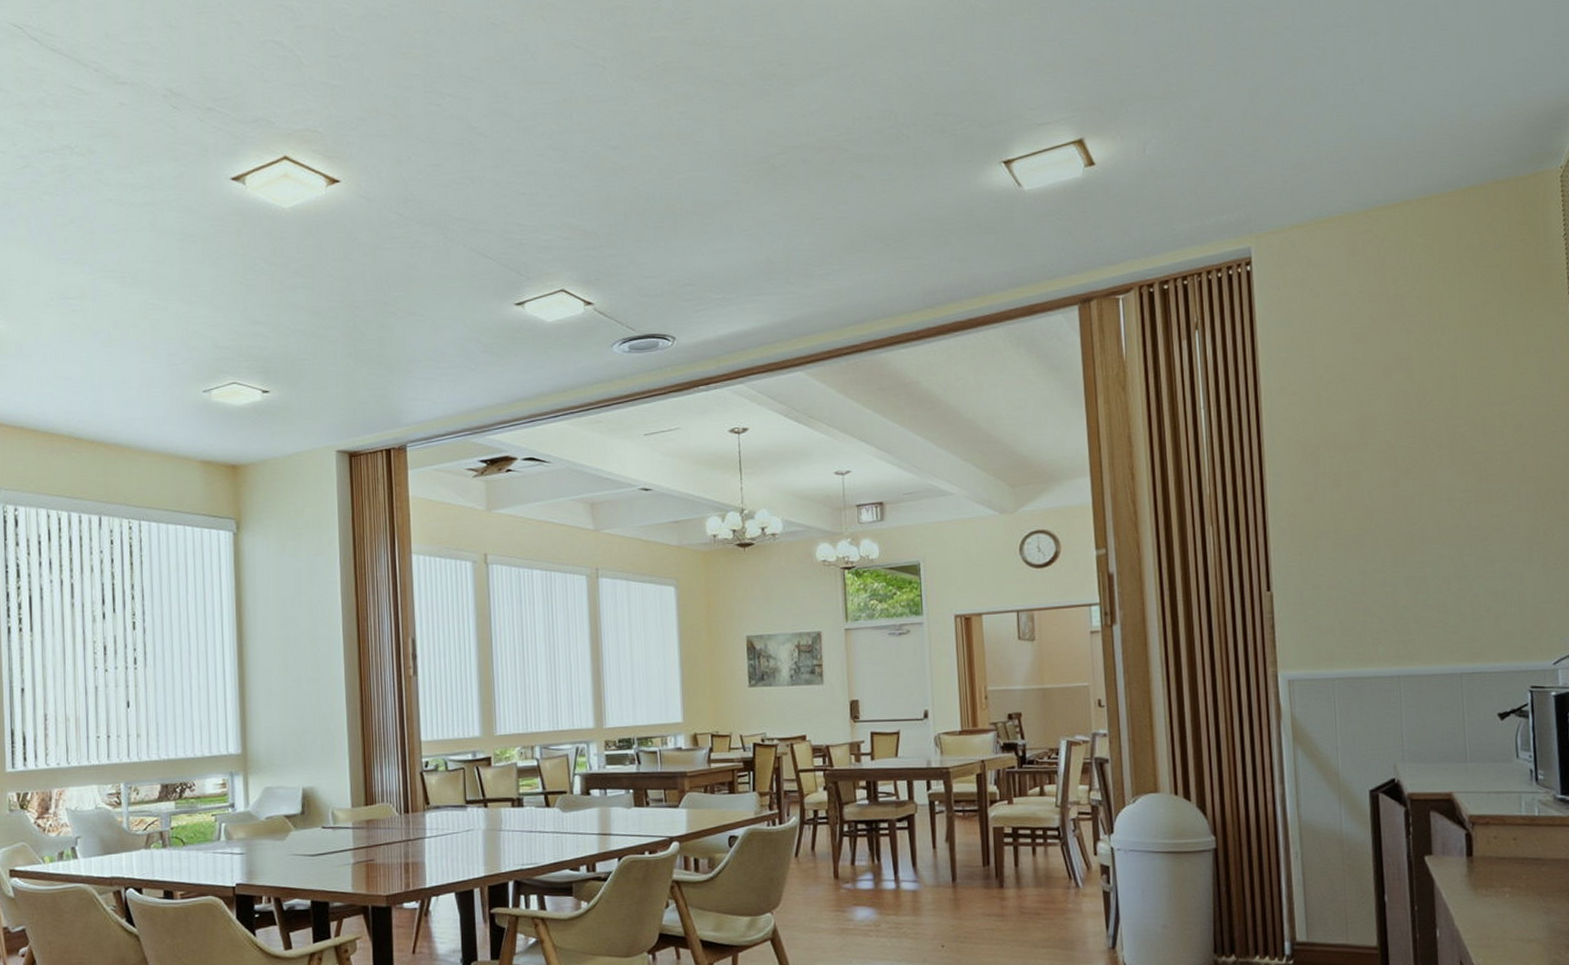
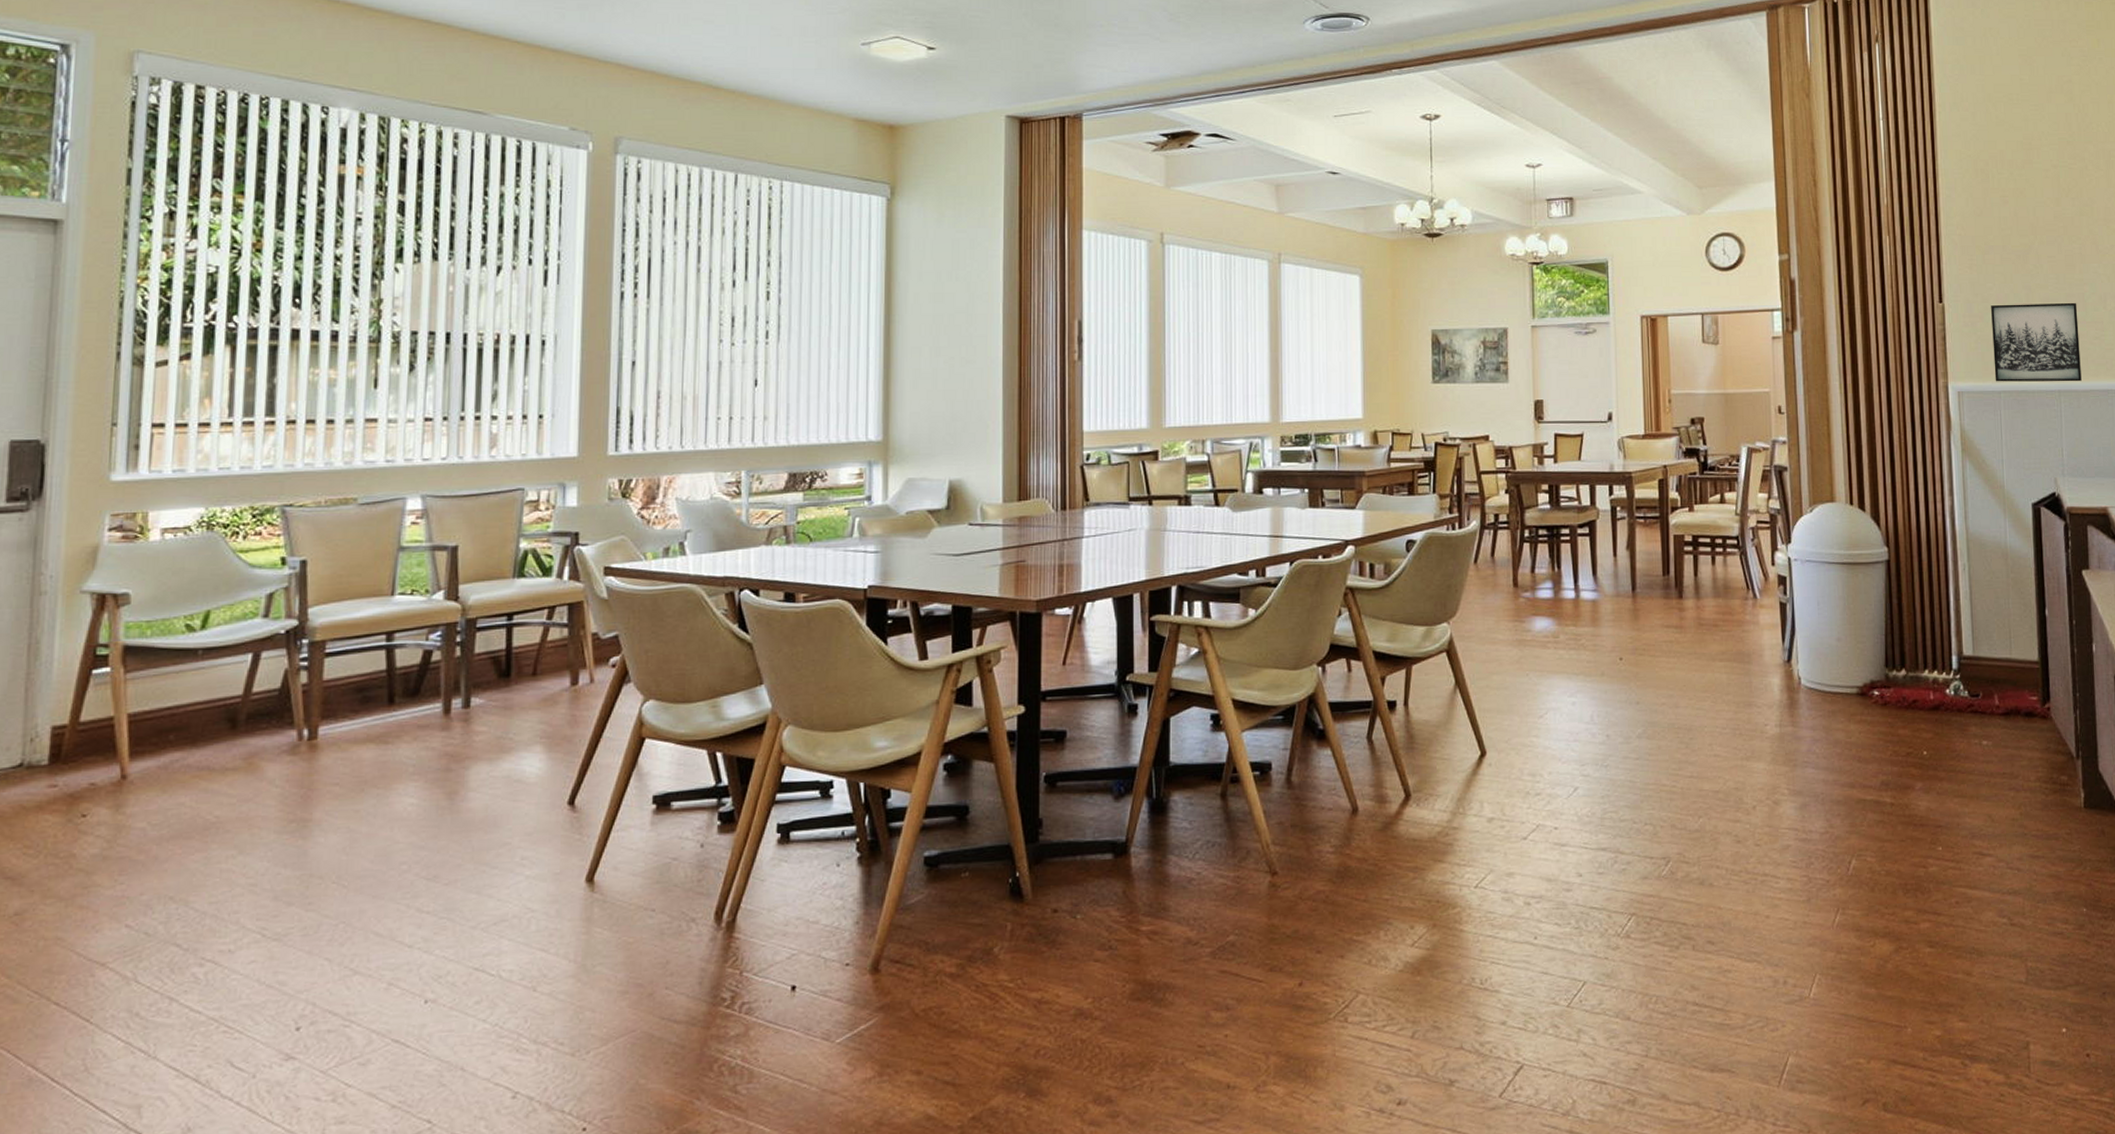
wall art: none [1323,585,1423,669] -> present [1991,302,2082,382]

